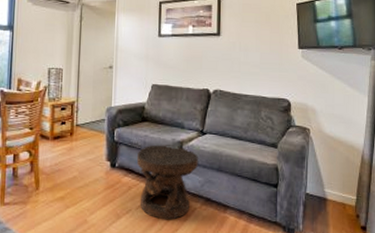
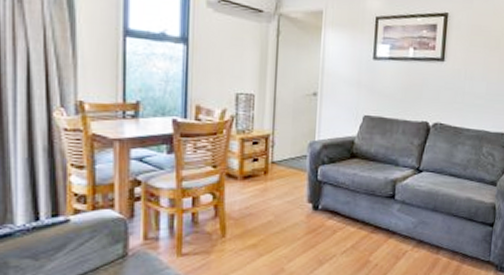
side table: present [137,145,198,220] -> none [344,184,413,265]

